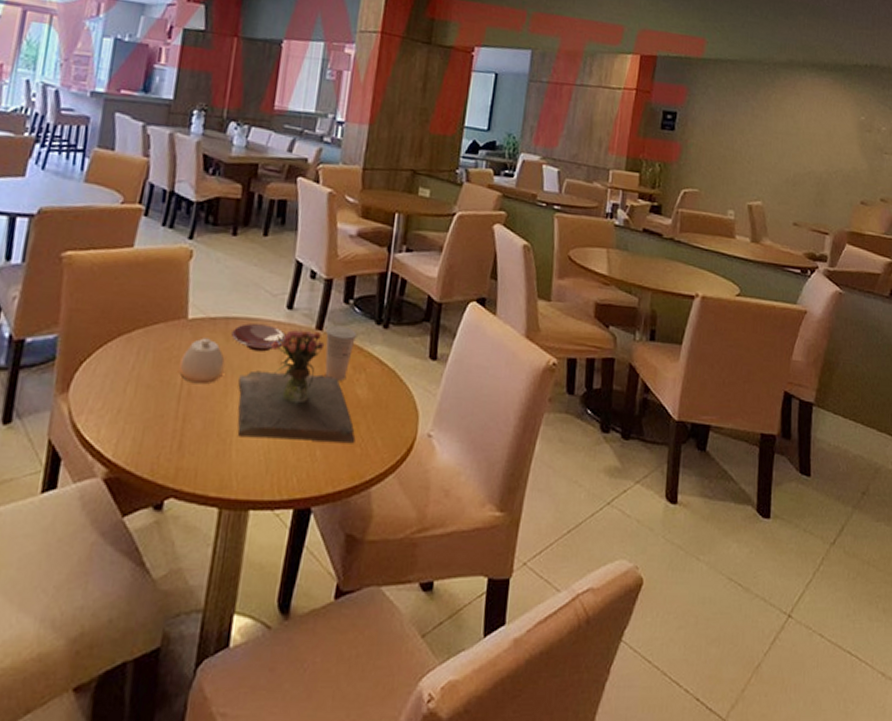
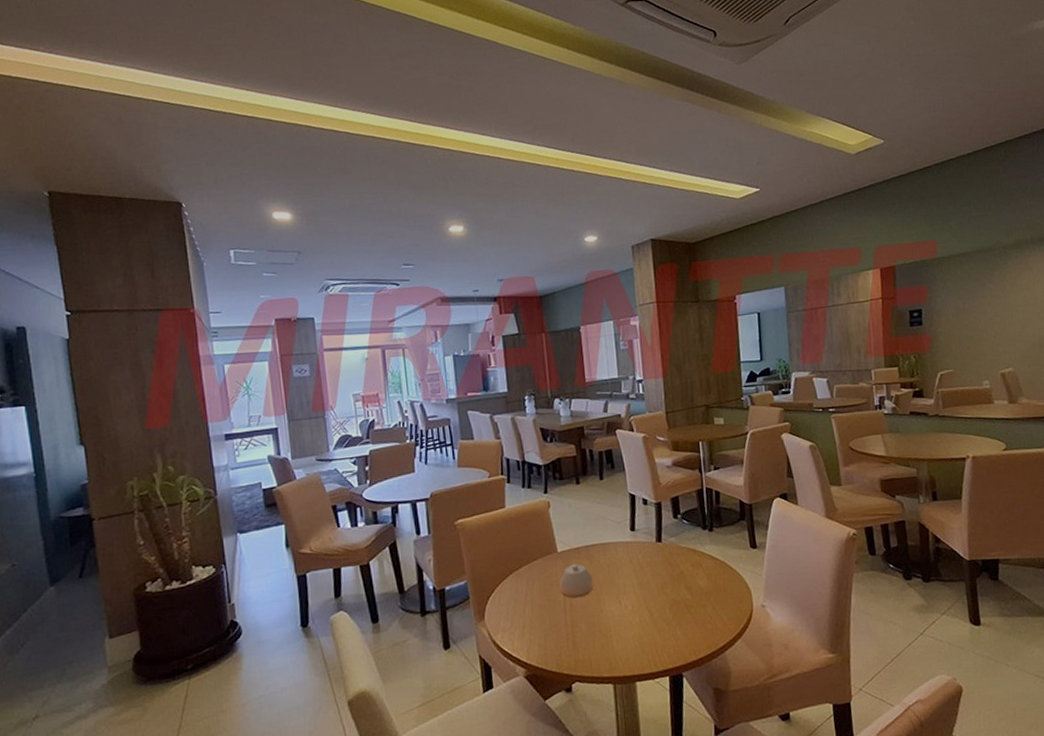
saucer: present [231,323,286,352] -> none [593,545,634,567]
flower arrangement: present [237,329,356,443] -> none [606,544,706,630]
cup: present [325,325,358,381] -> none [663,535,690,577]

